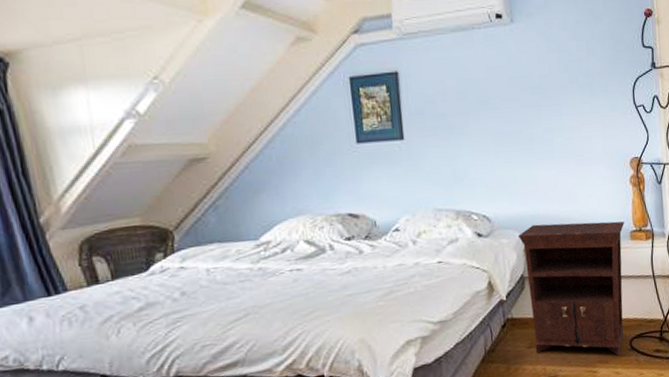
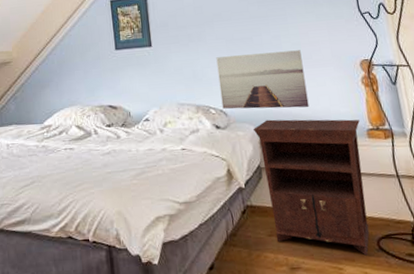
wall art: none [480,146,577,214] -> present [216,50,309,109]

